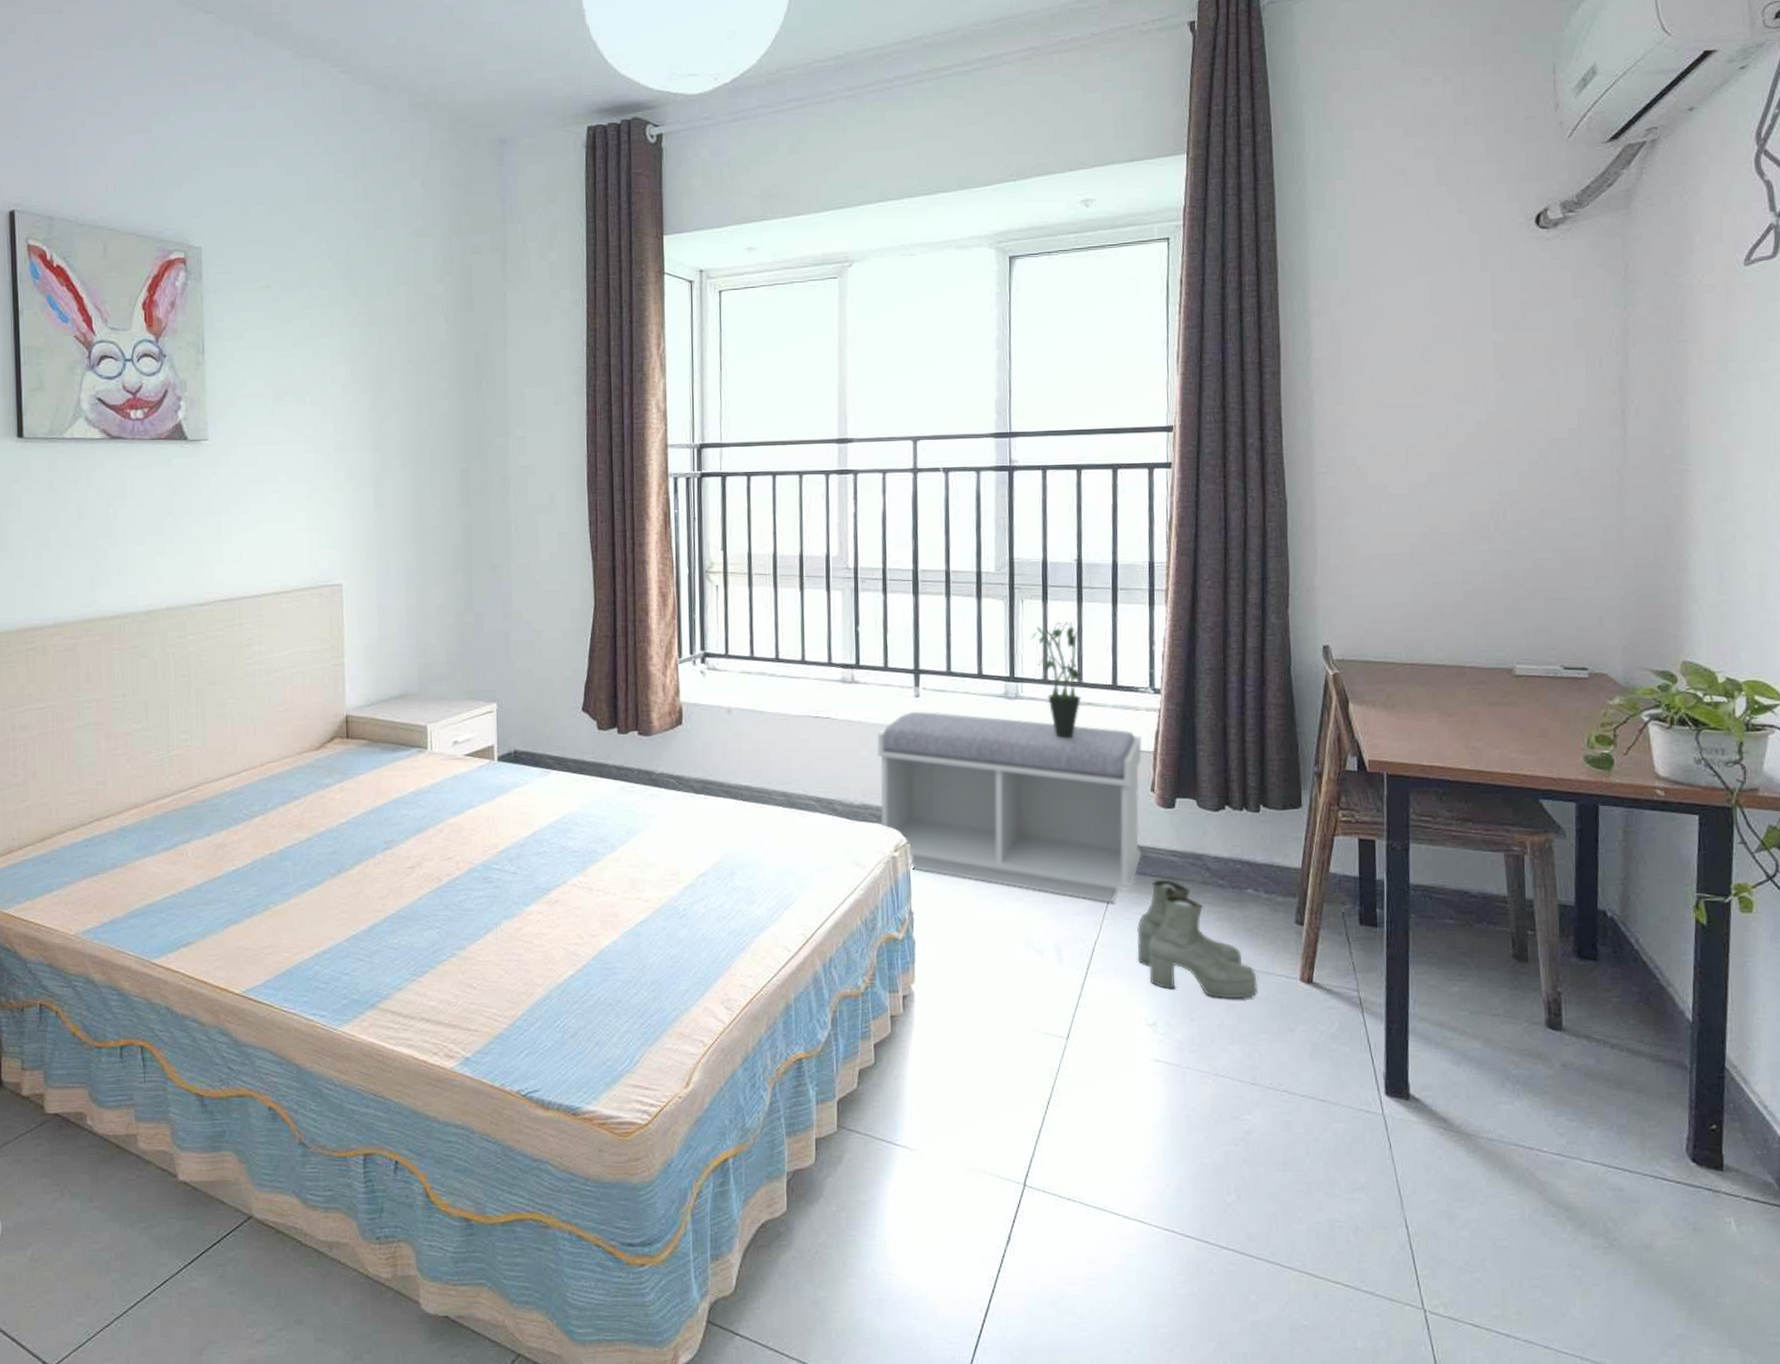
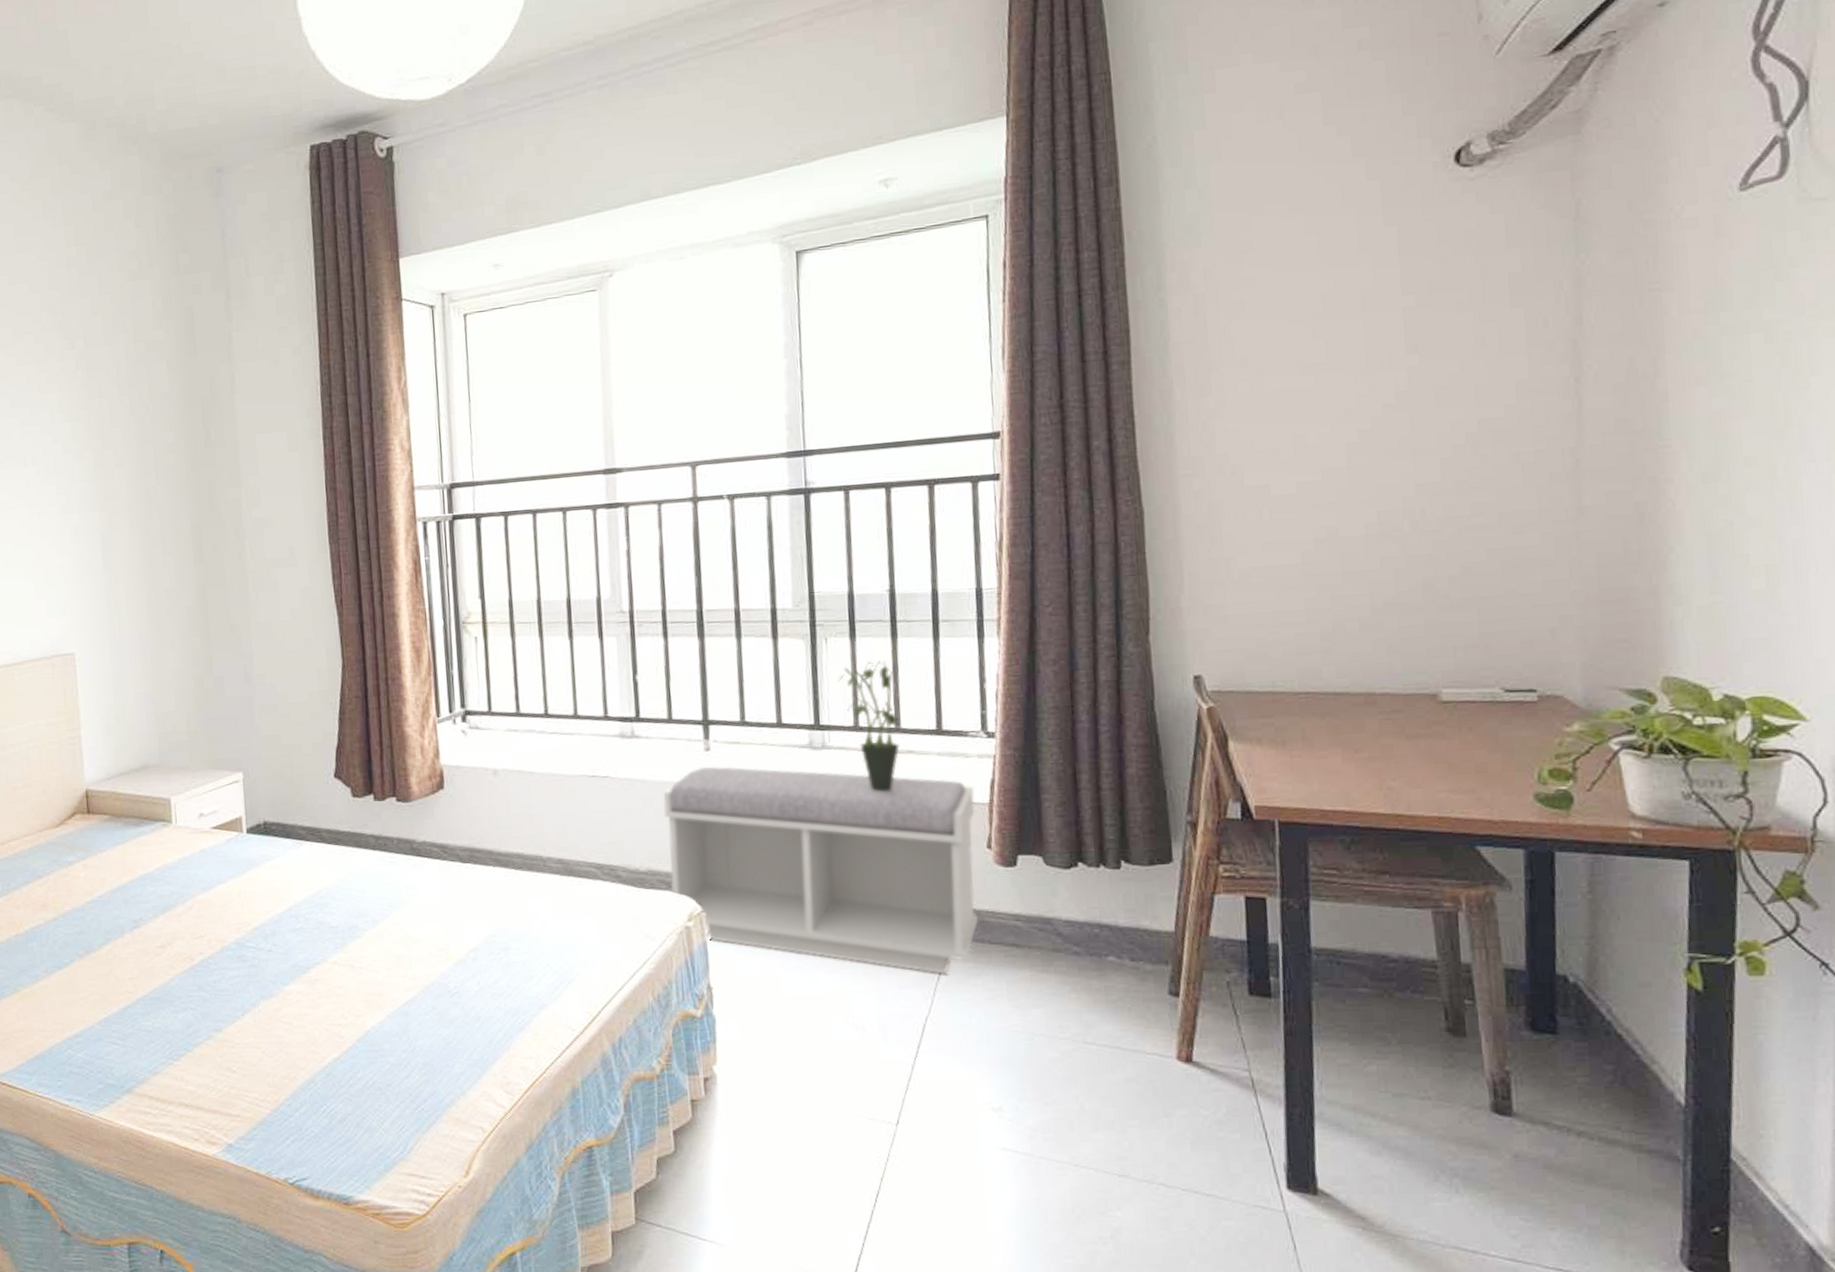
boots: present [1137,879,1258,999] -> none [976,946,1125,1081]

